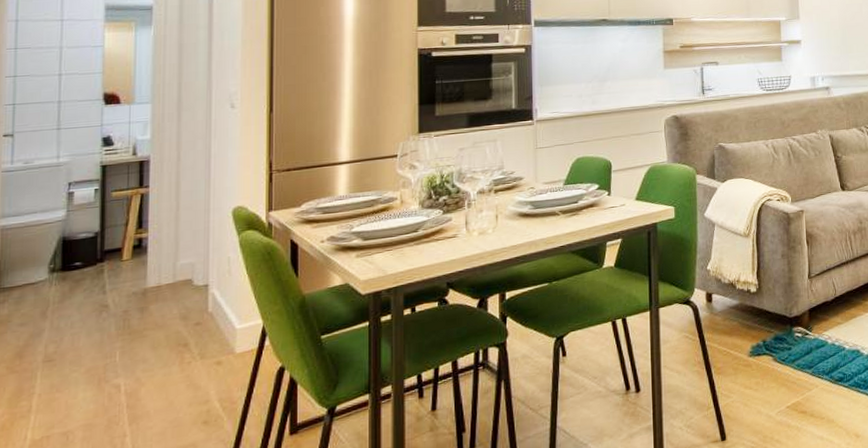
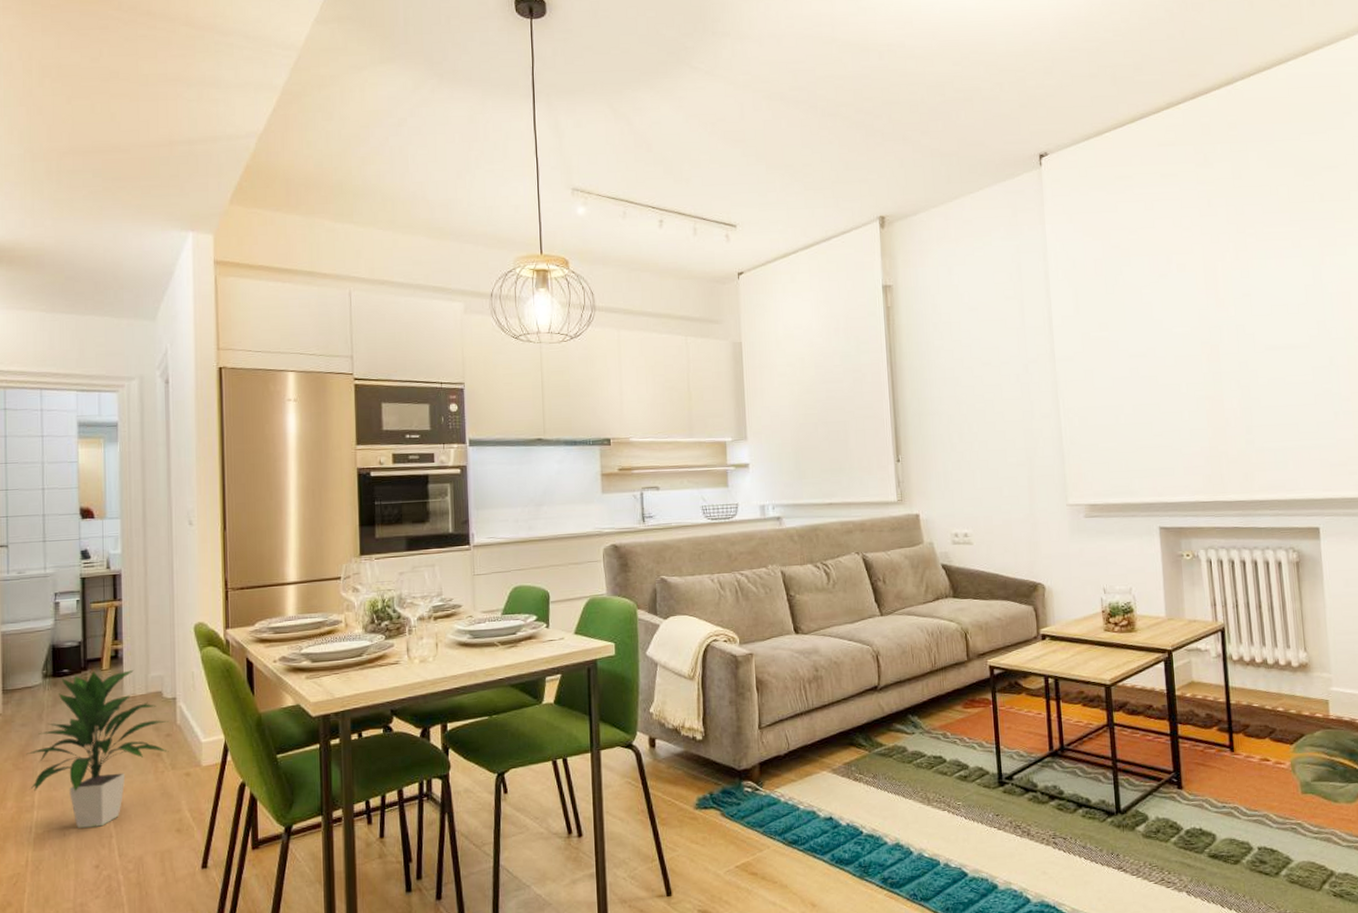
indoor plant: none [24,259,200,430] -> present [26,670,170,828]

